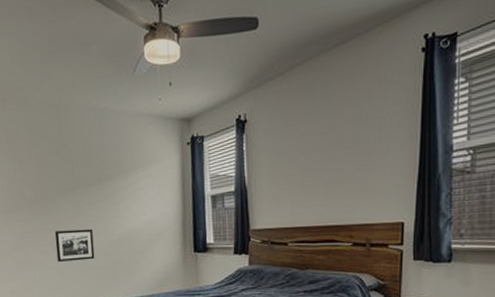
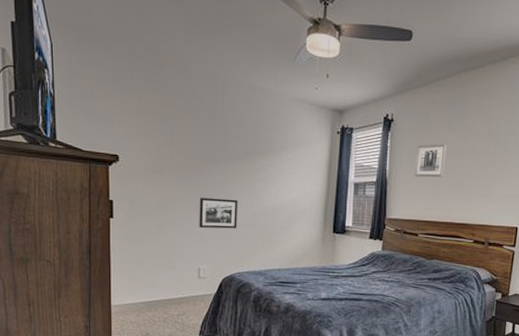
wall art: none [276,137,311,180] -> present [414,143,447,178]

